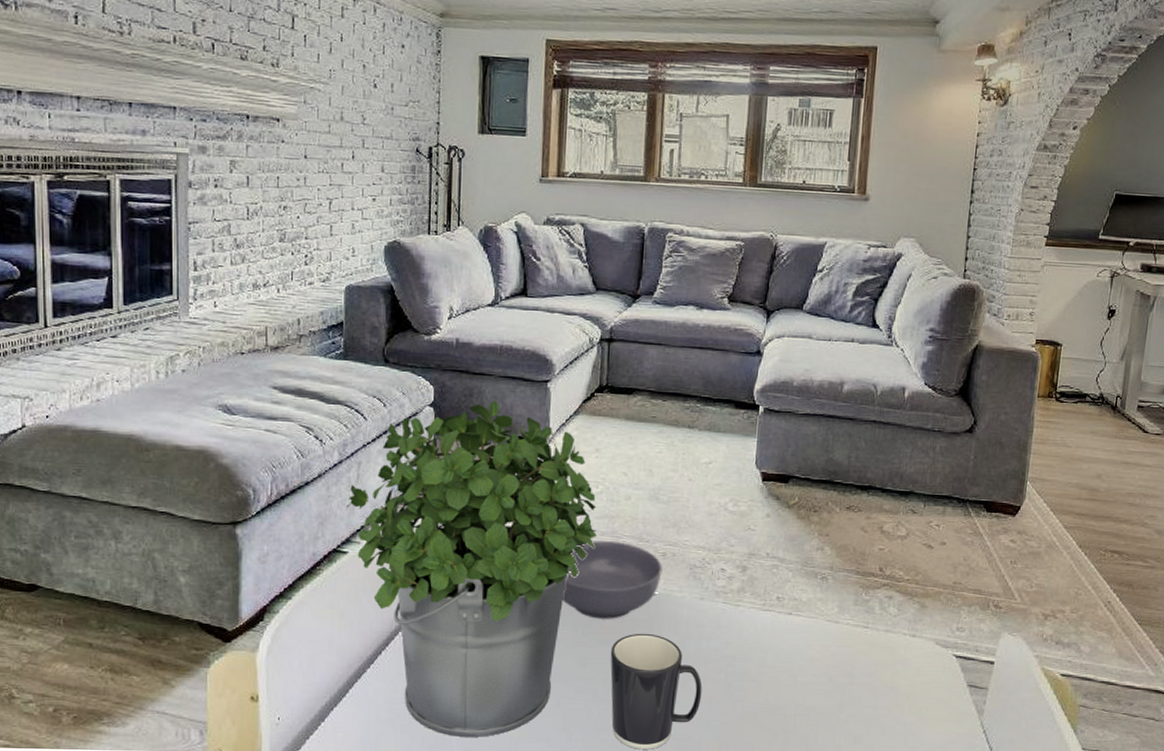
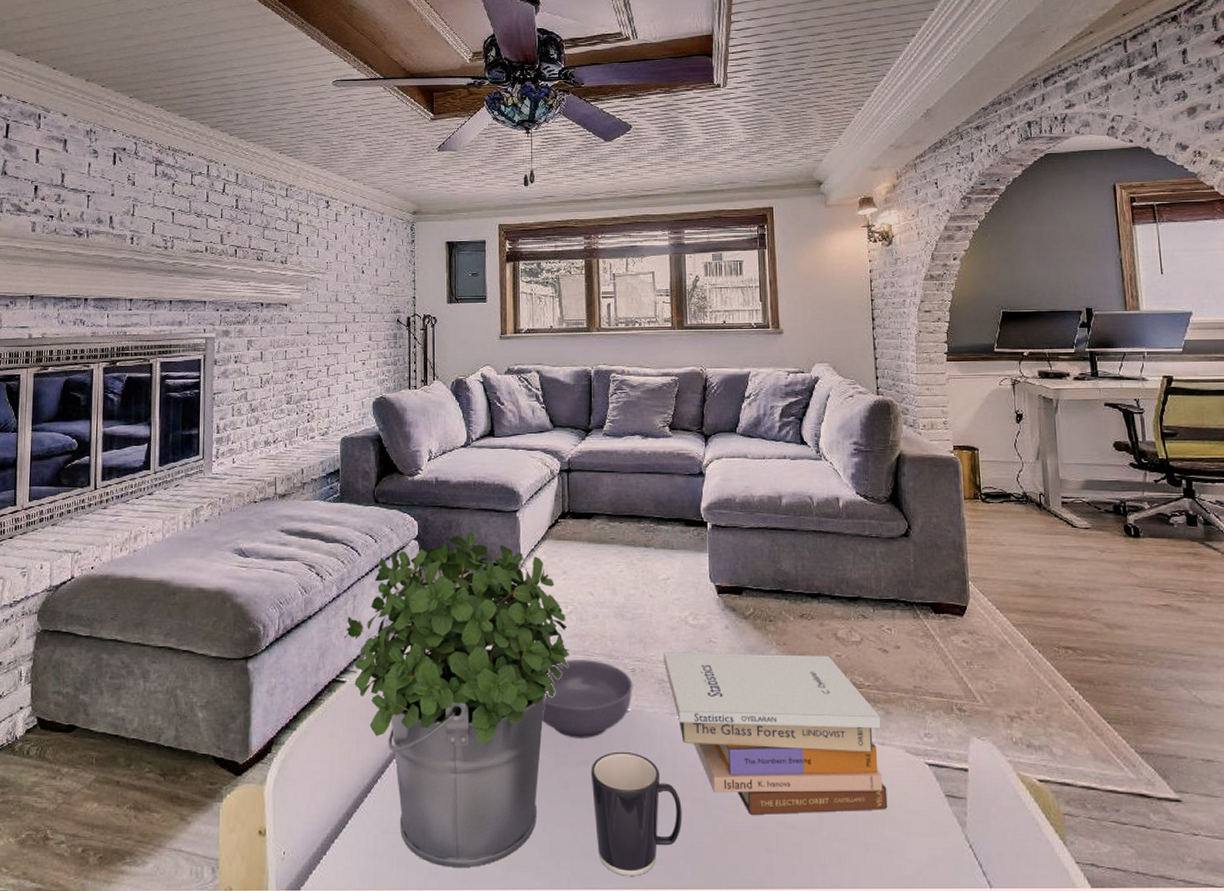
books: none [697,538,916,698] -> present [664,652,888,815]

